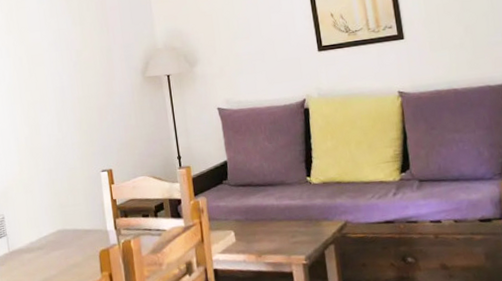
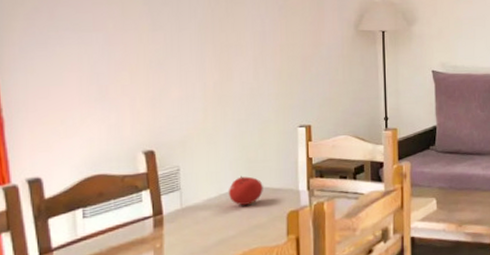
fruit: none [47,219,76,247] -> present [229,175,263,206]

